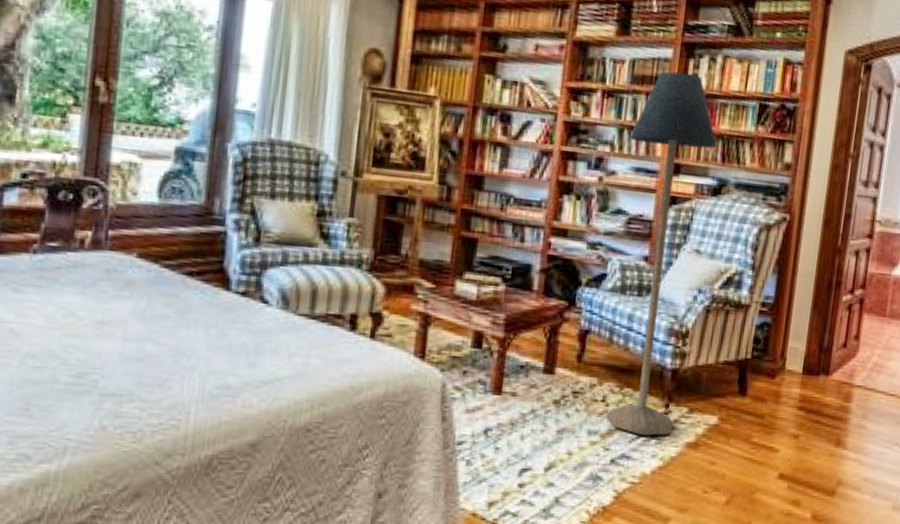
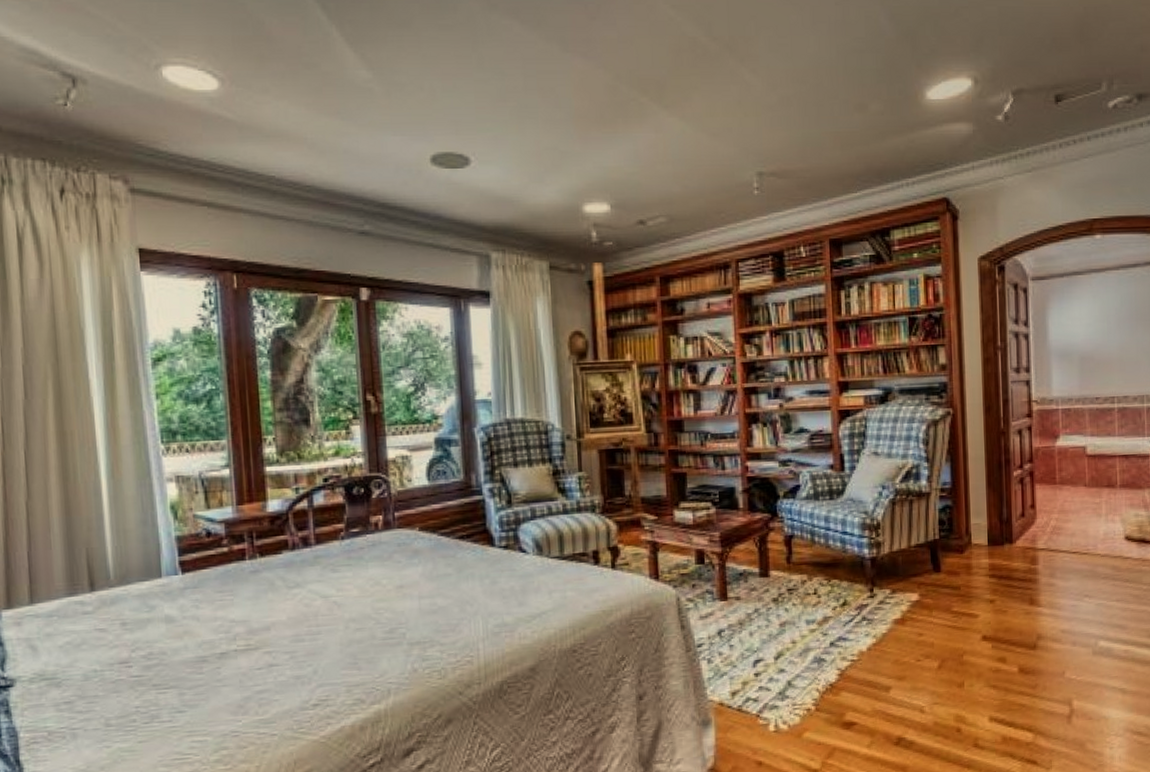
floor lamp: present [606,71,717,436] -> none [799,302,880,619]

